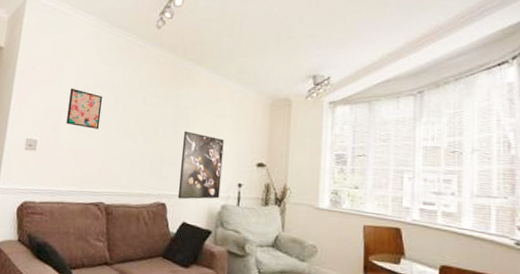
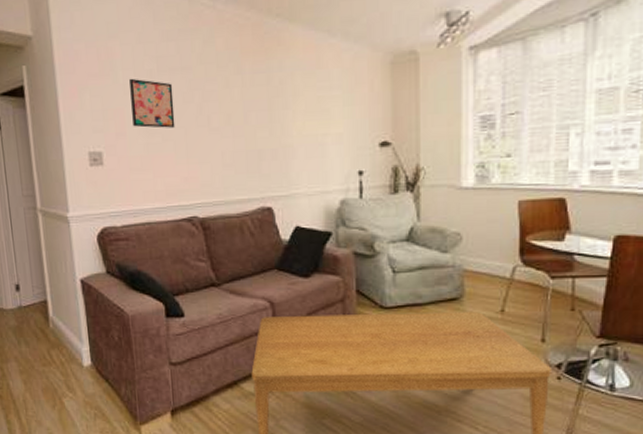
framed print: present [177,131,224,200] -> none [283,113,337,200]

